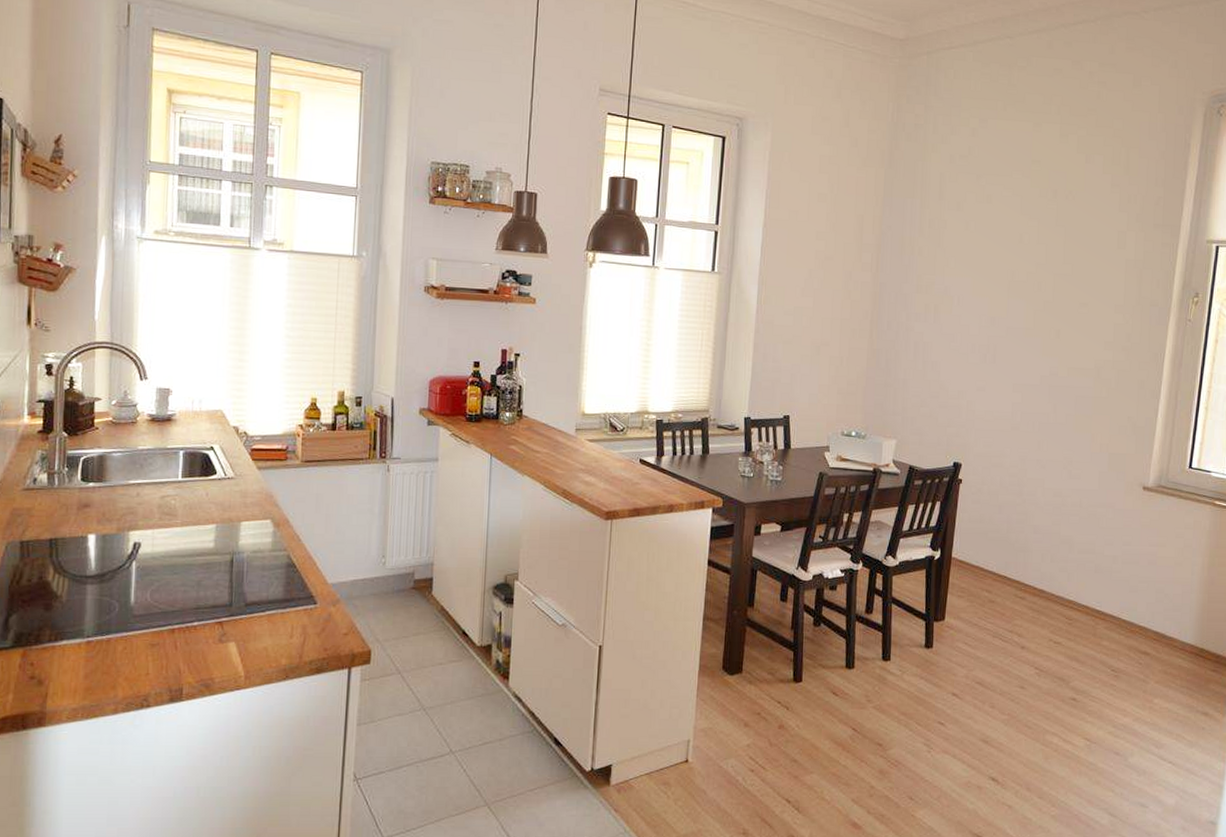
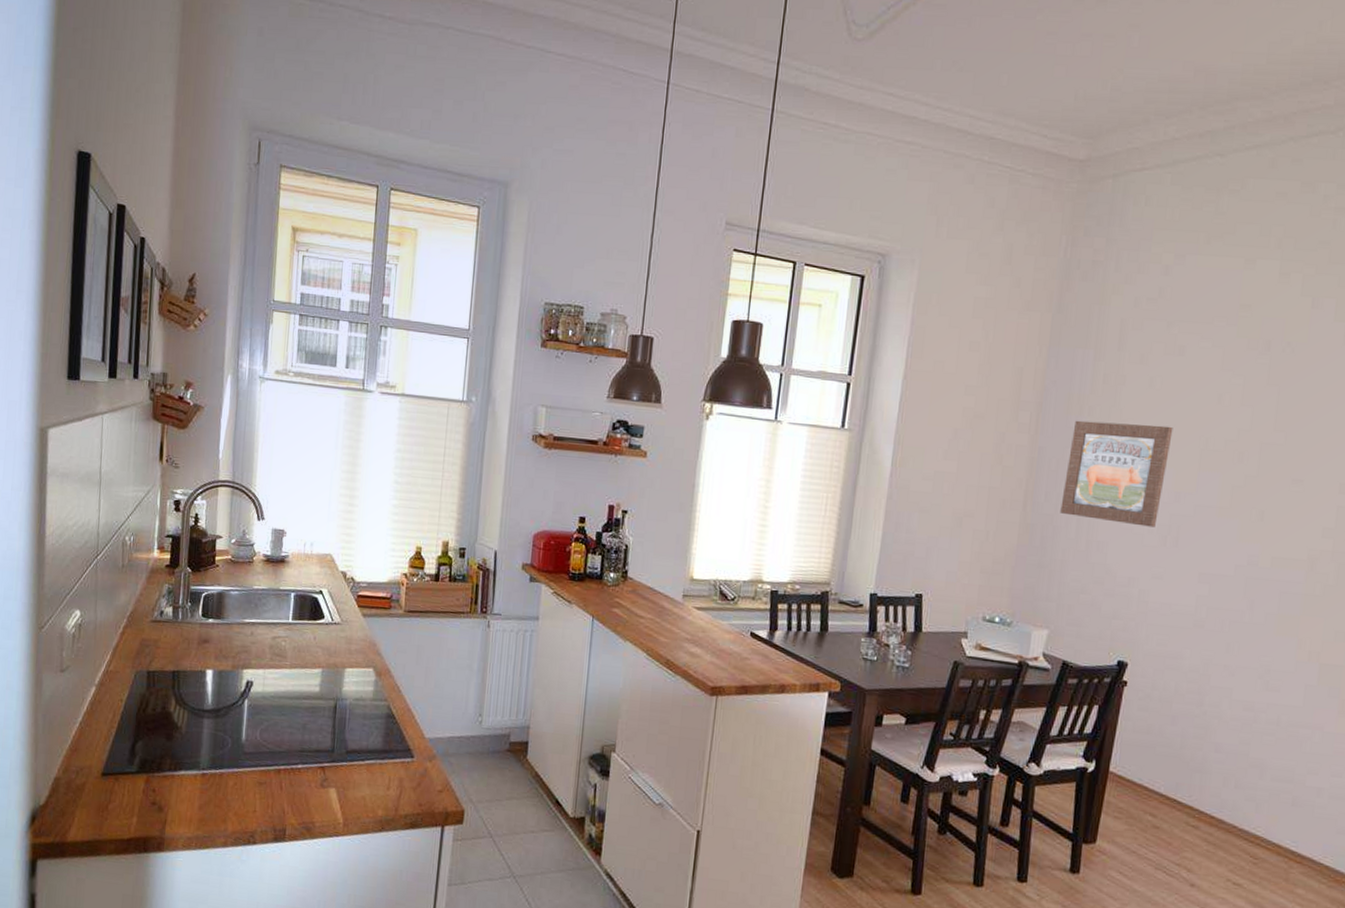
wall art: none [900,259,986,348] -> present [1060,420,1173,527]

